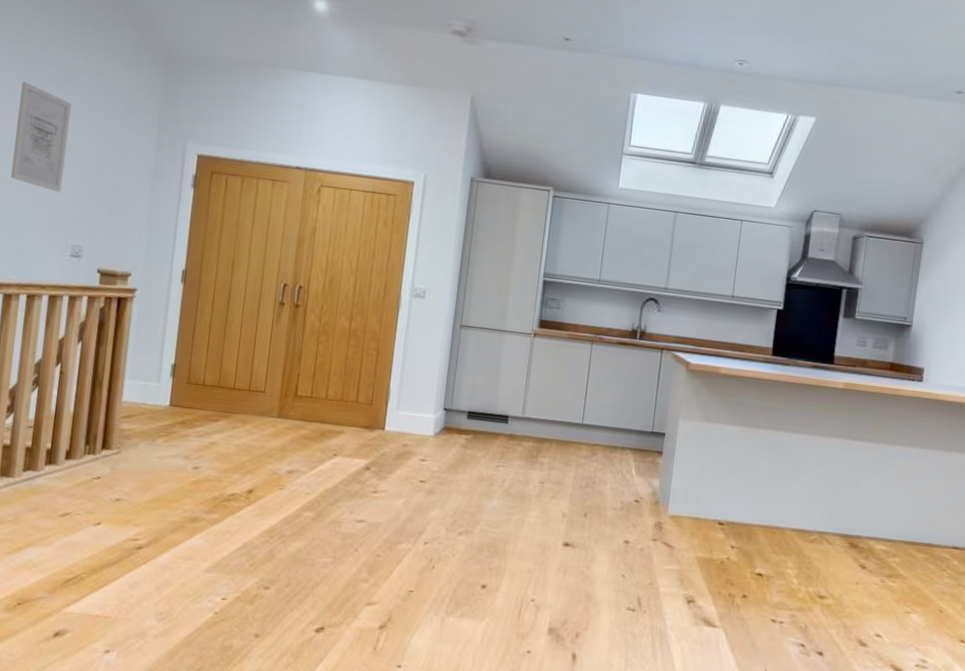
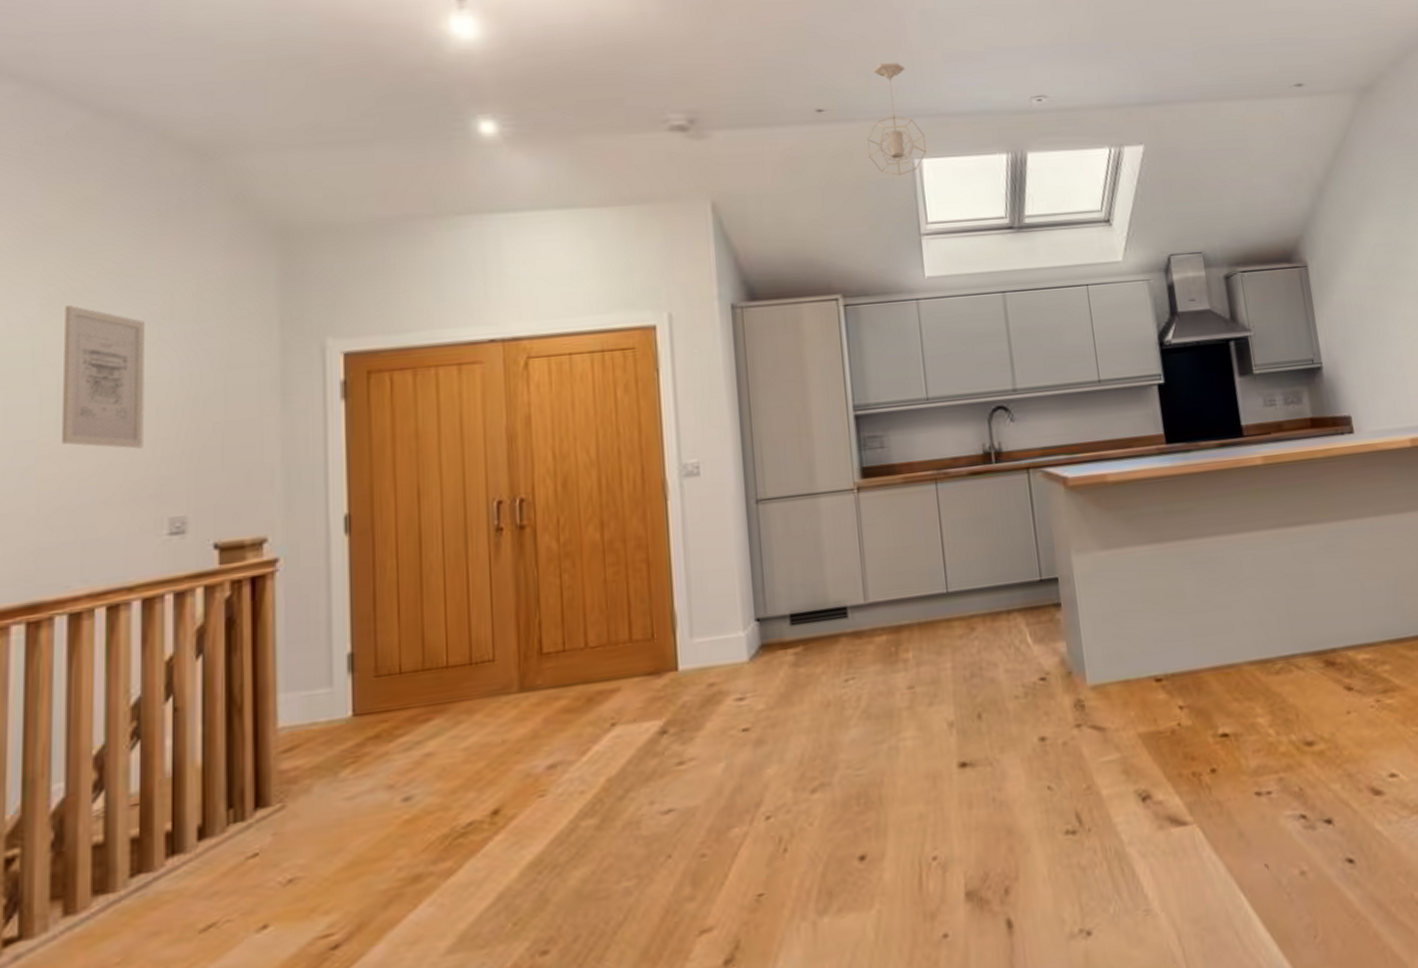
pendant light: none [596,10,644,104] -> present [867,62,926,176]

